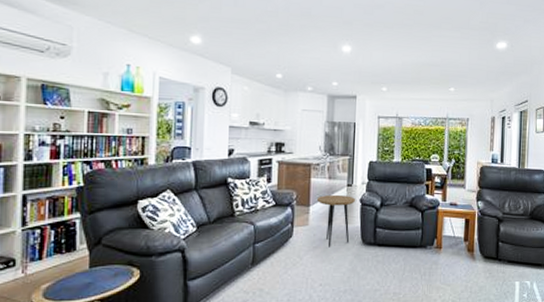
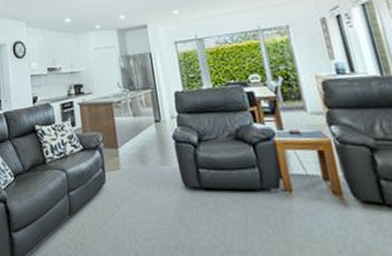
side table: present [317,194,355,247] -> none [125,132,170,194]

